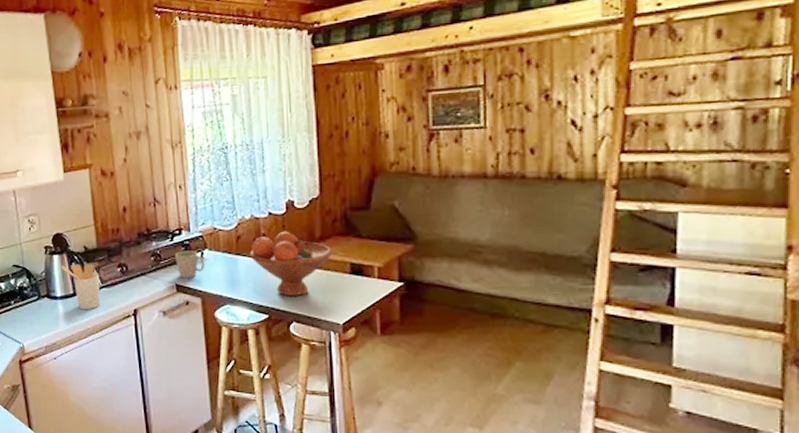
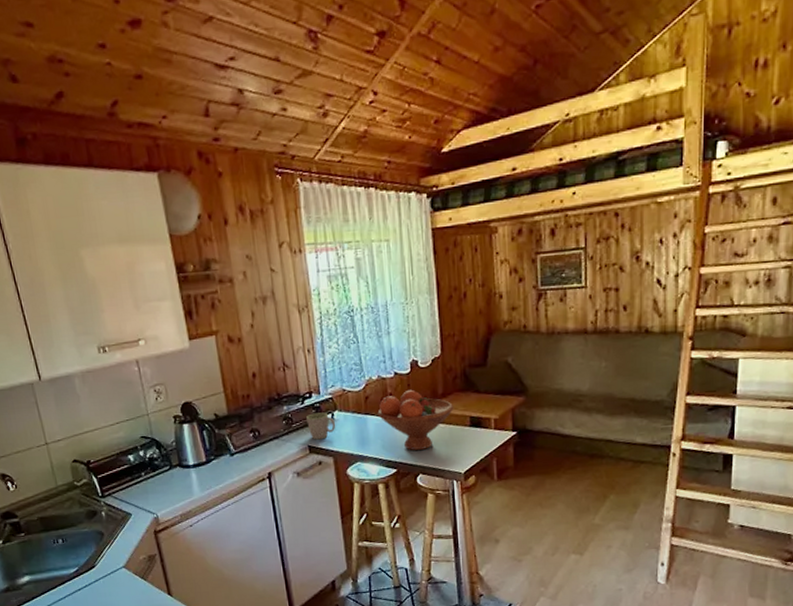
utensil holder: present [61,264,100,309] -> none [191,431,234,476]

